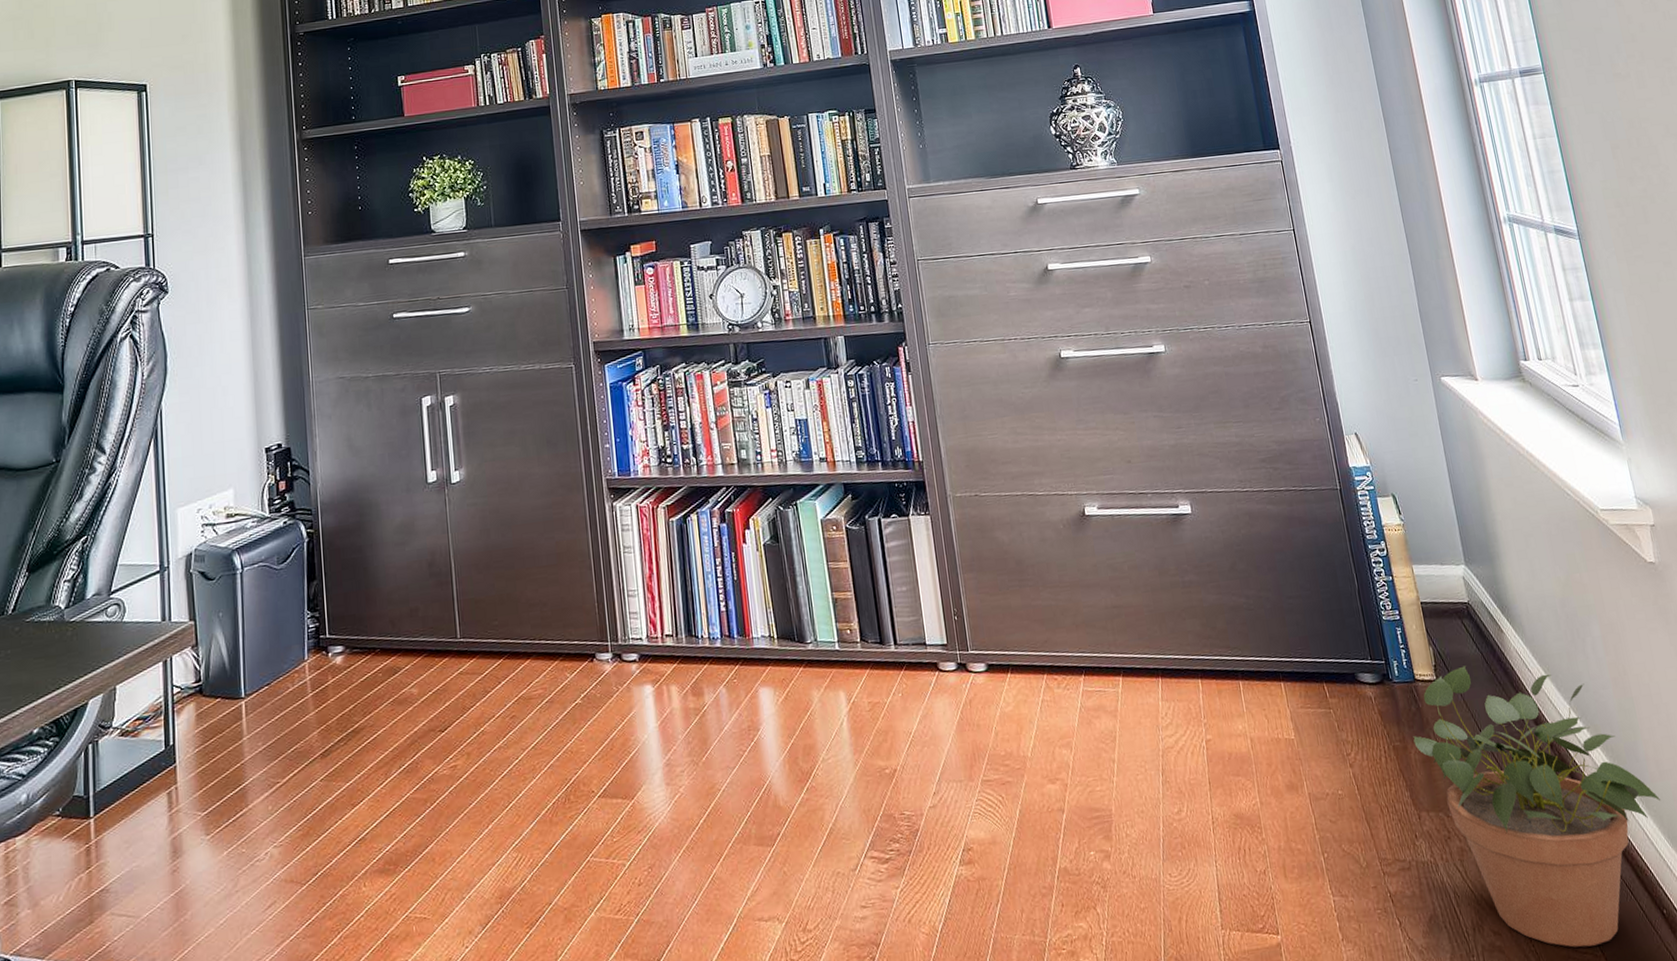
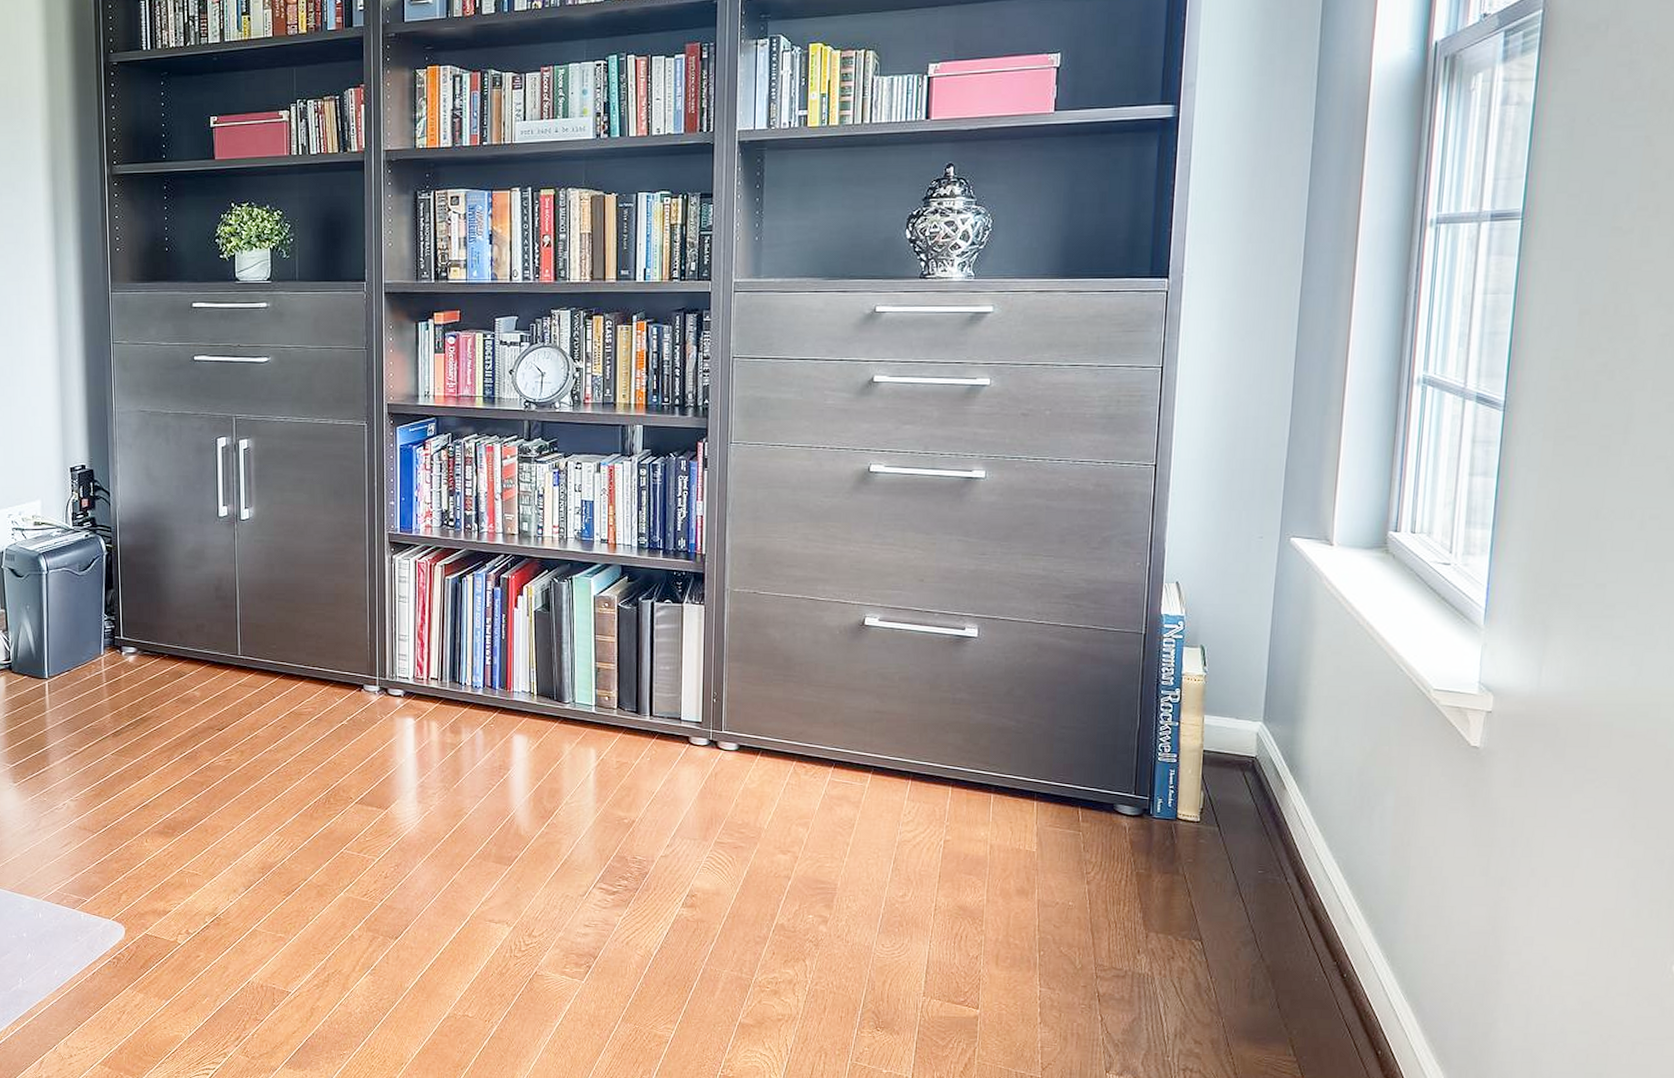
potted plant: present [1413,665,1660,948] -> none [1159,813,1408,1069]

